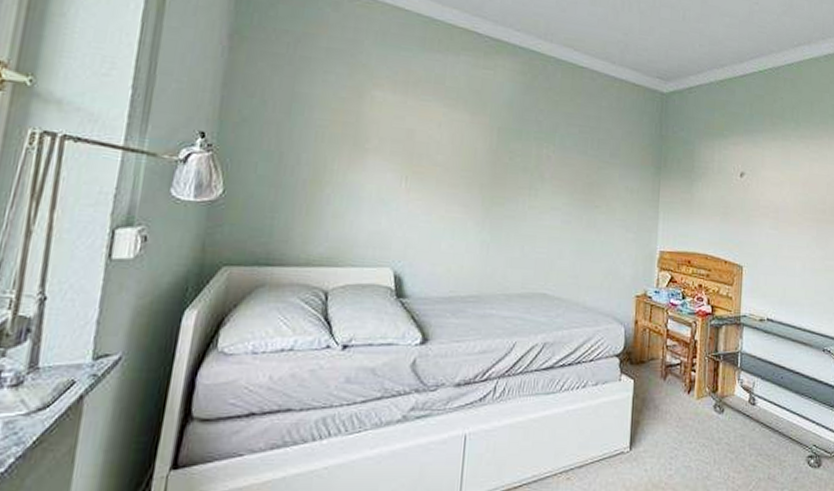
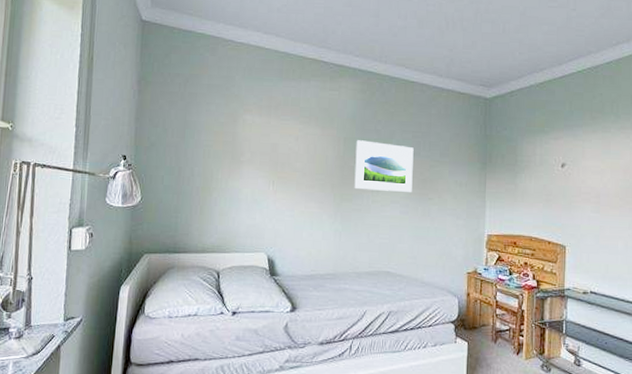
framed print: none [508,131,580,198] -> present [354,140,414,192]

